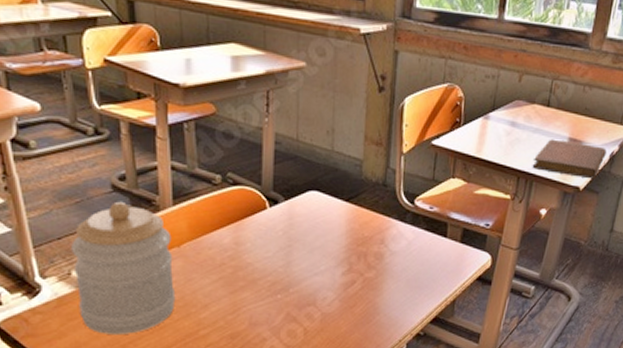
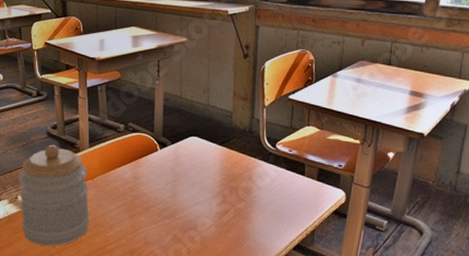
notebook: present [532,139,607,179] -> none [378,92,447,126]

